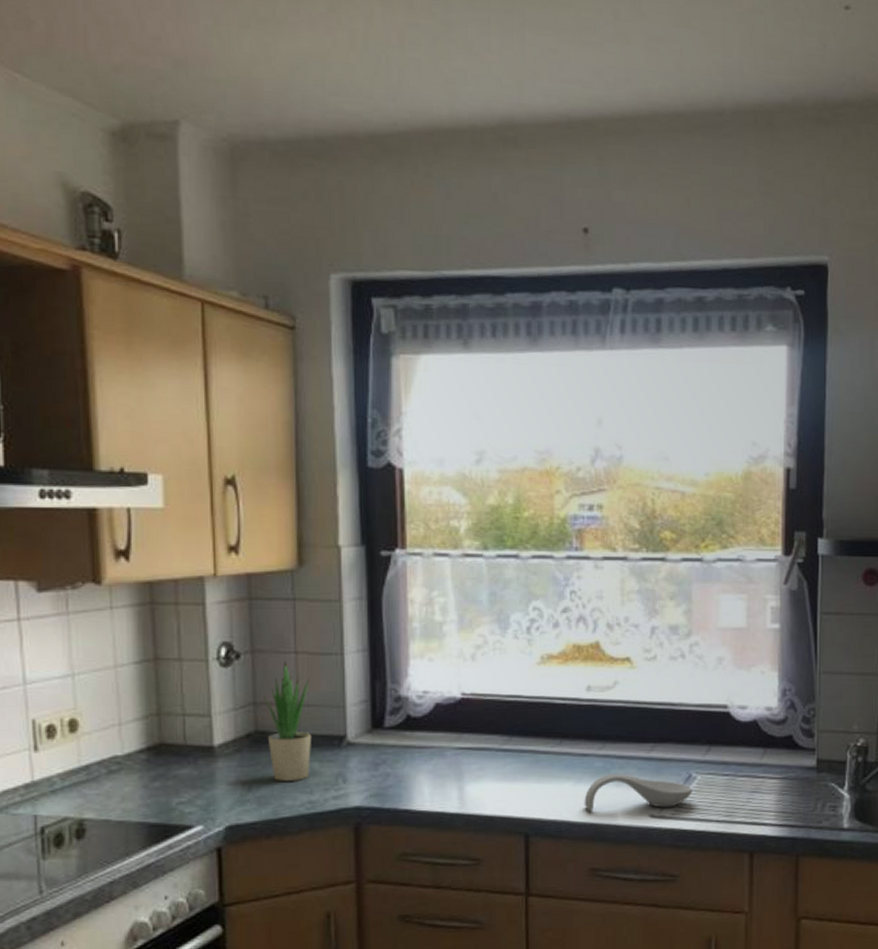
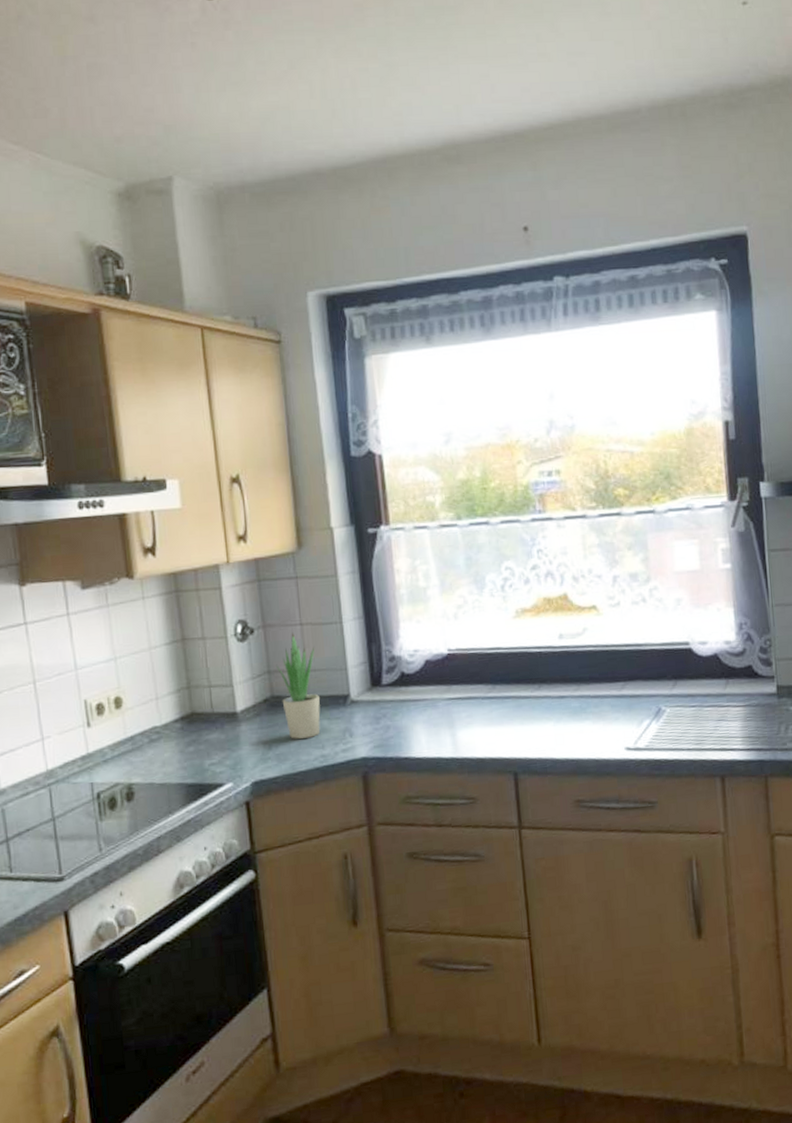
spoon rest: present [584,773,693,812] -> none [564,711,664,748]

